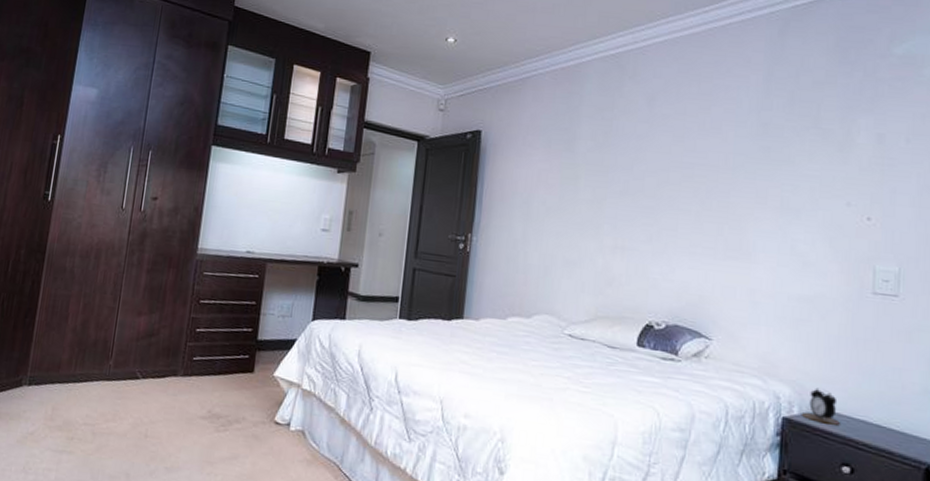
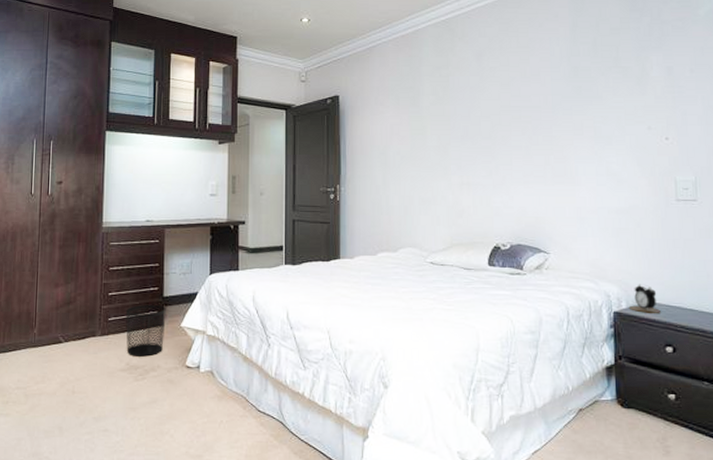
waste bin: none [209,346,259,406] -> present [126,305,166,357]

